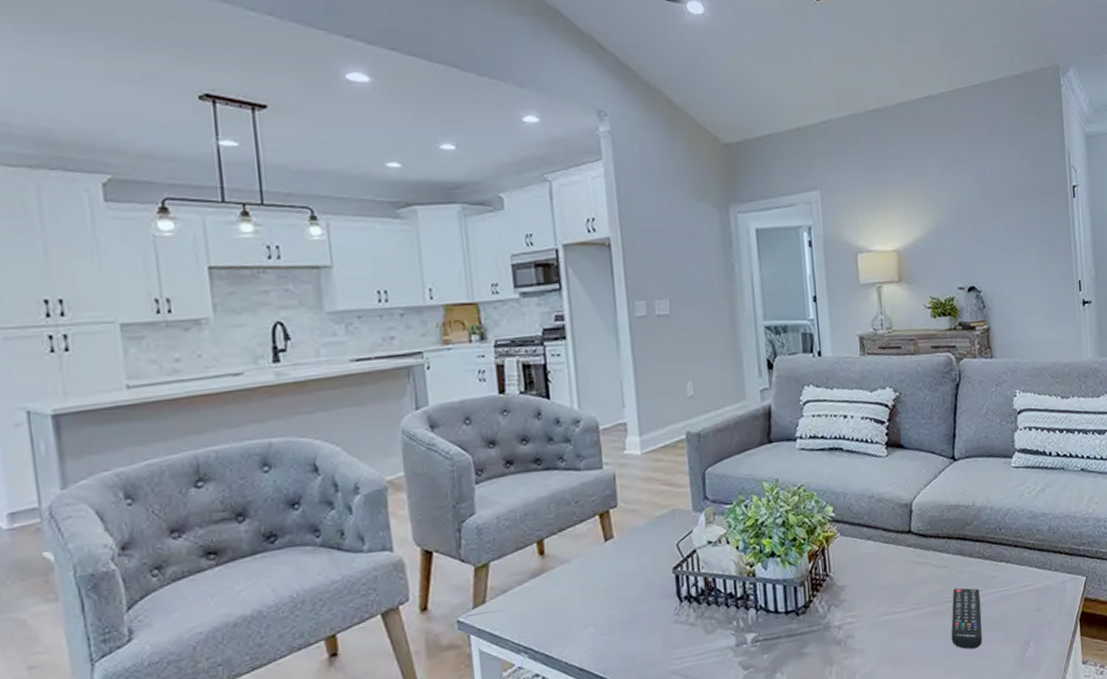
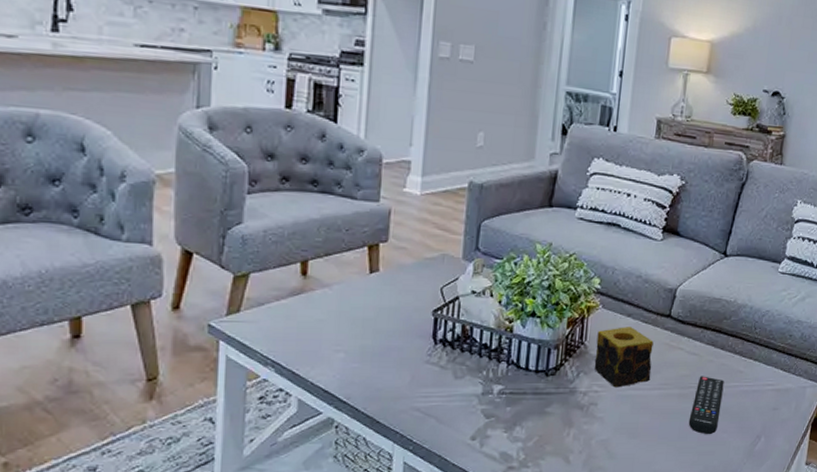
candle: none [840,550,903,616] -> present [594,327,654,388]

